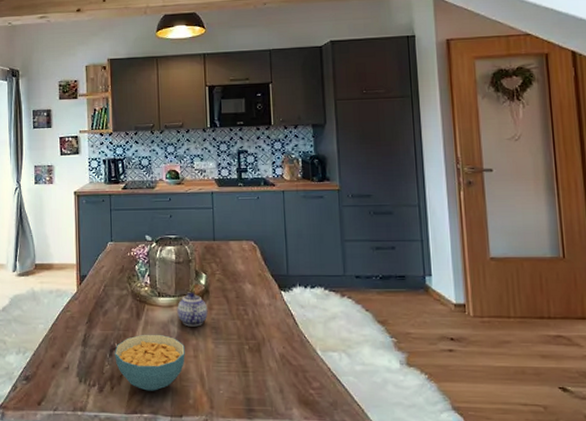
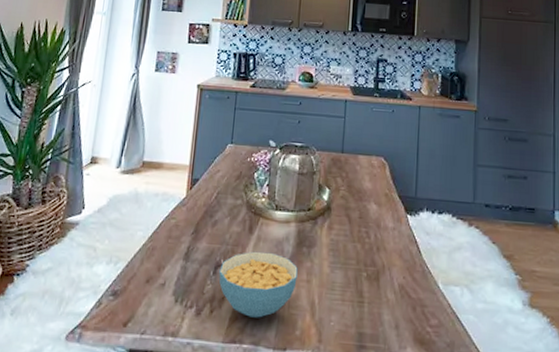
teapot: present [177,292,208,327] -> none [294,207,328,247]

